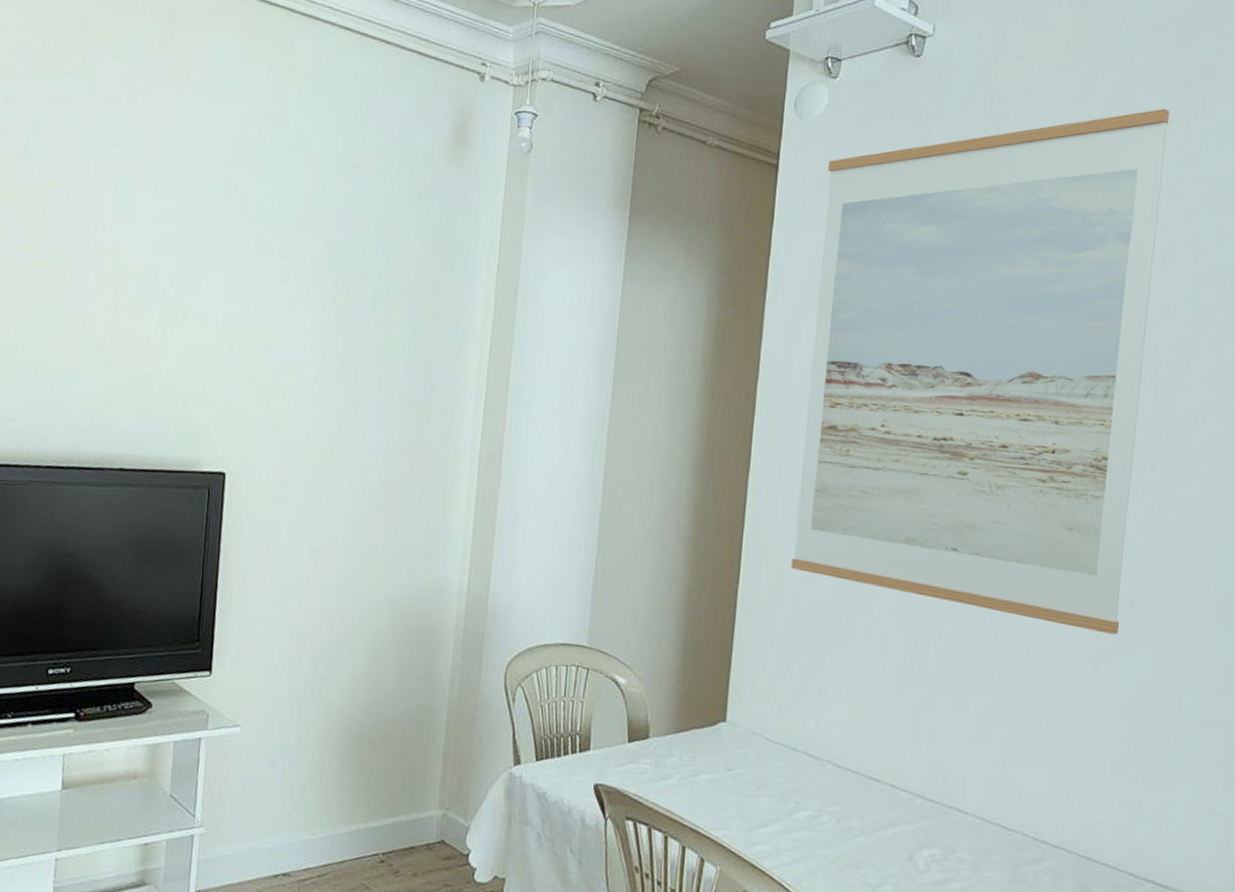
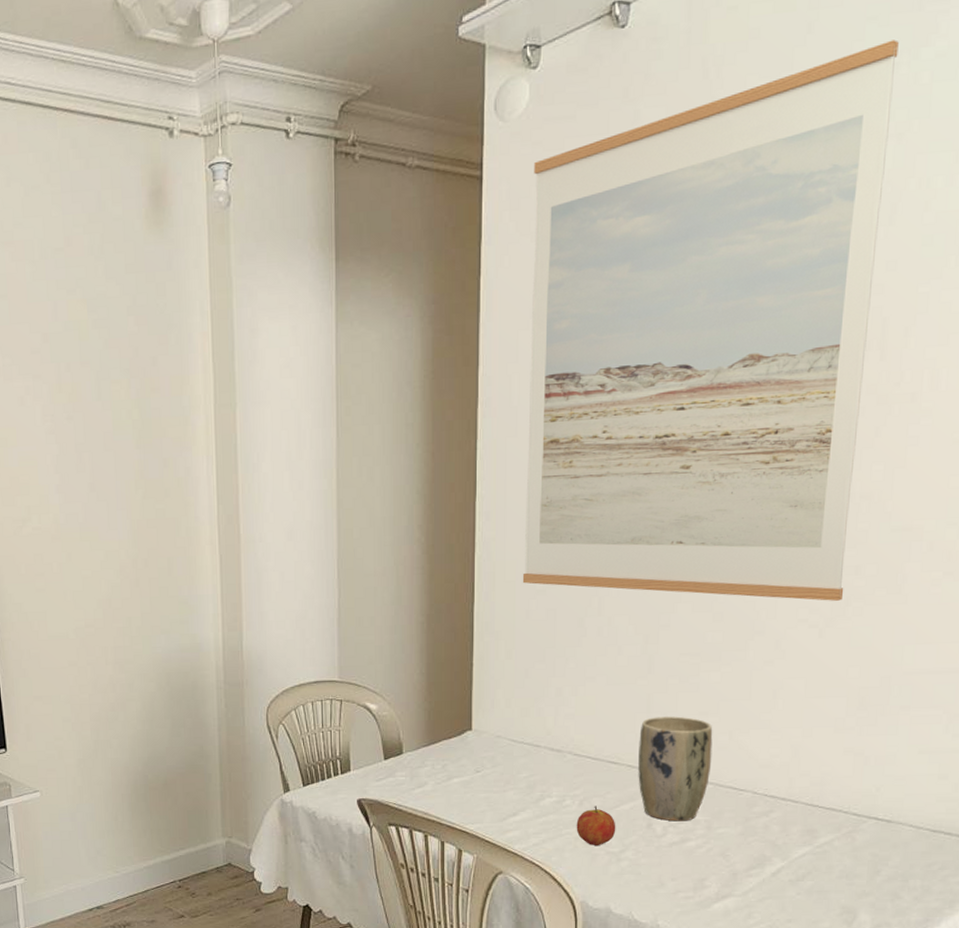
fruit: none [831,827,875,875] -> present [576,806,616,846]
plant pot: none [901,734,983,858] -> present [638,716,713,822]

